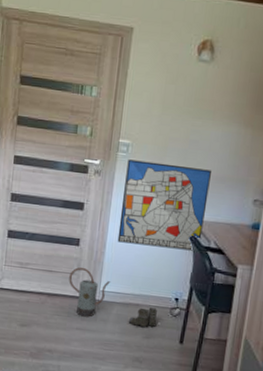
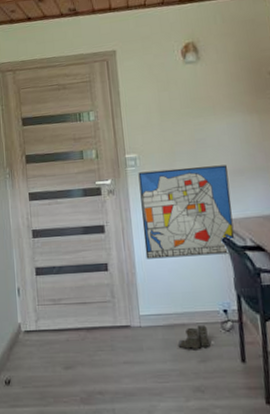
watering can: present [69,267,110,317] -> none [104,294,148,348]

